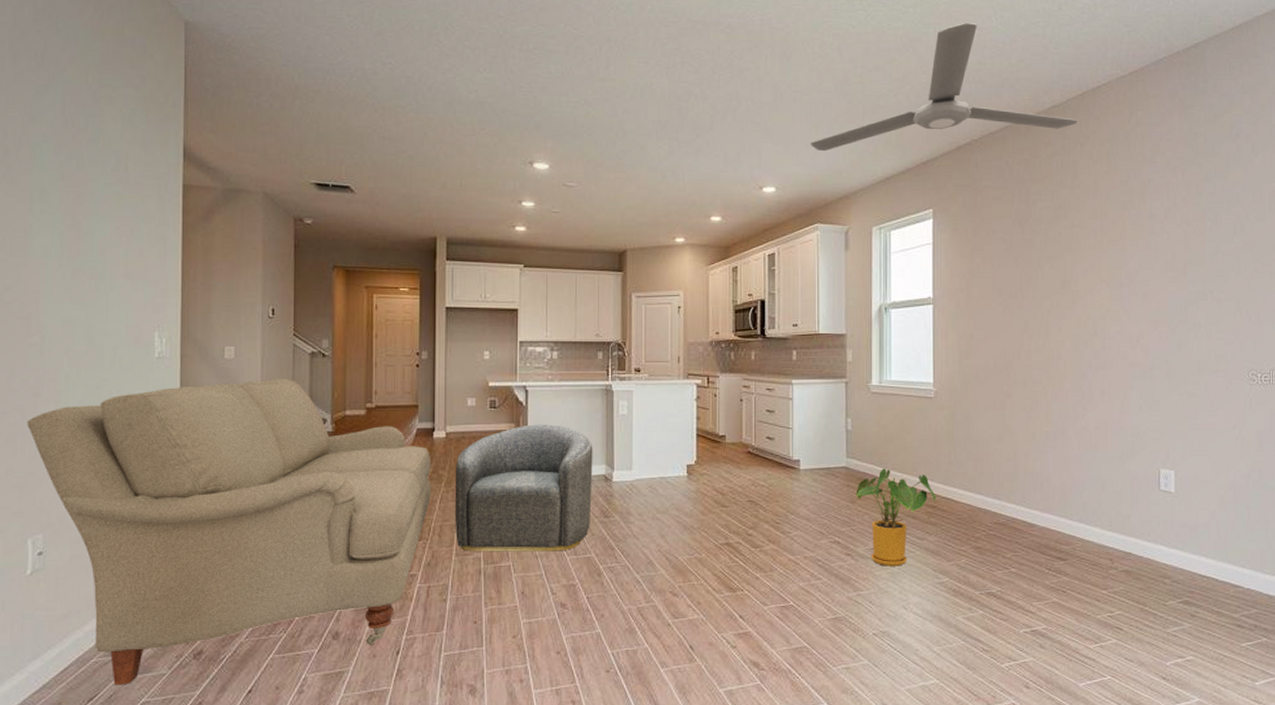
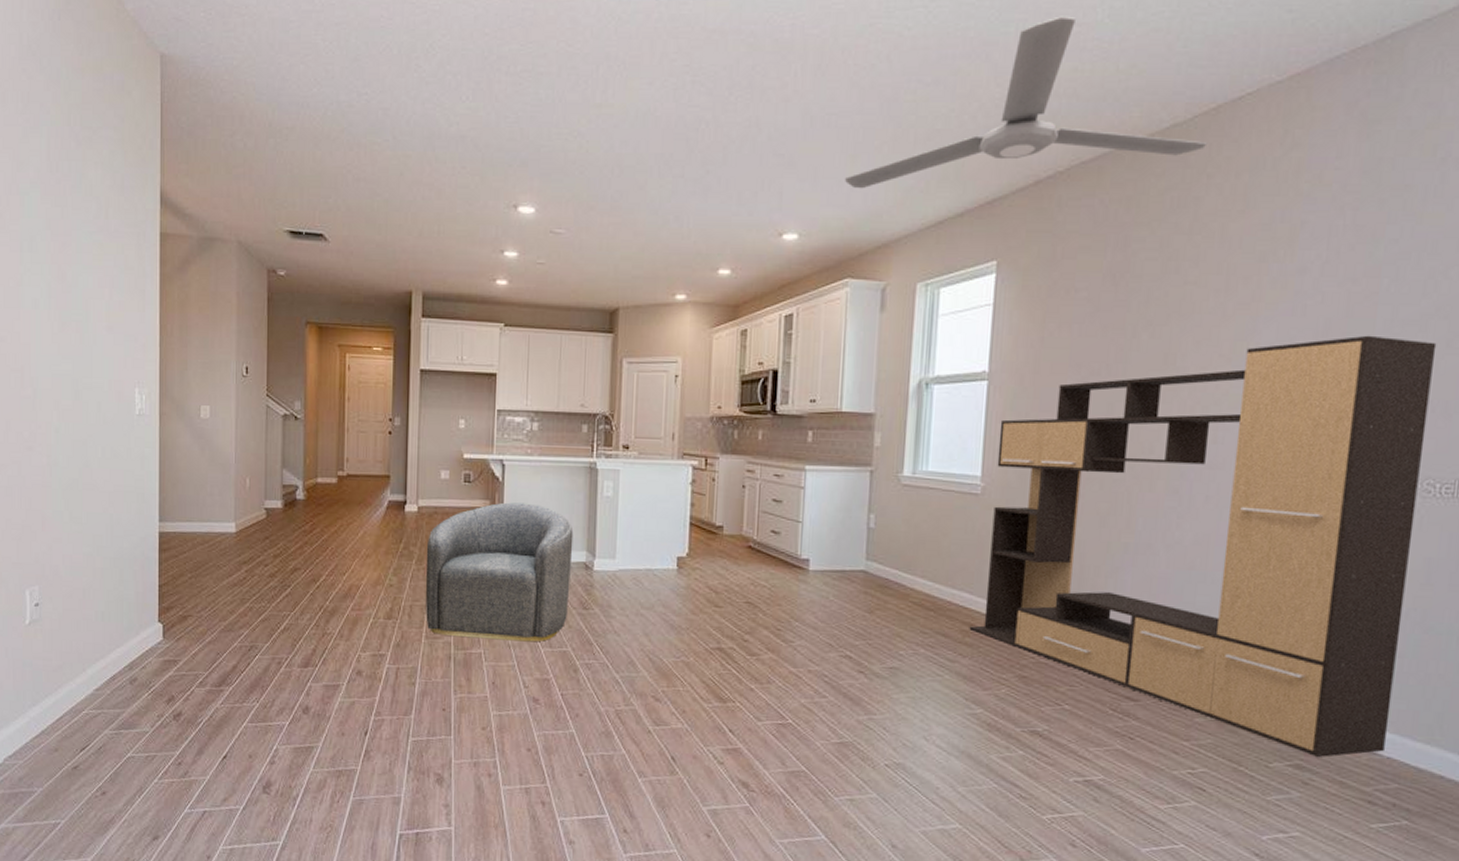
sofa: present [27,379,432,686] -> none [23,441,403,739]
house plant: present [856,468,936,566] -> none [874,575,975,691]
media console: none [933,263,1247,593] -> present [969,335,1437,757]

